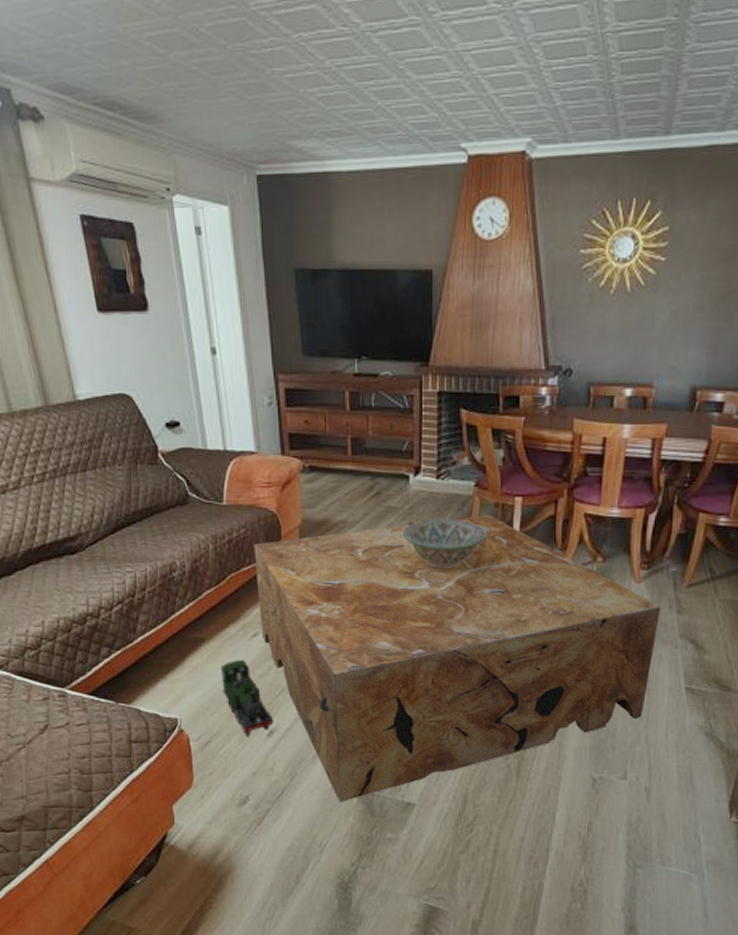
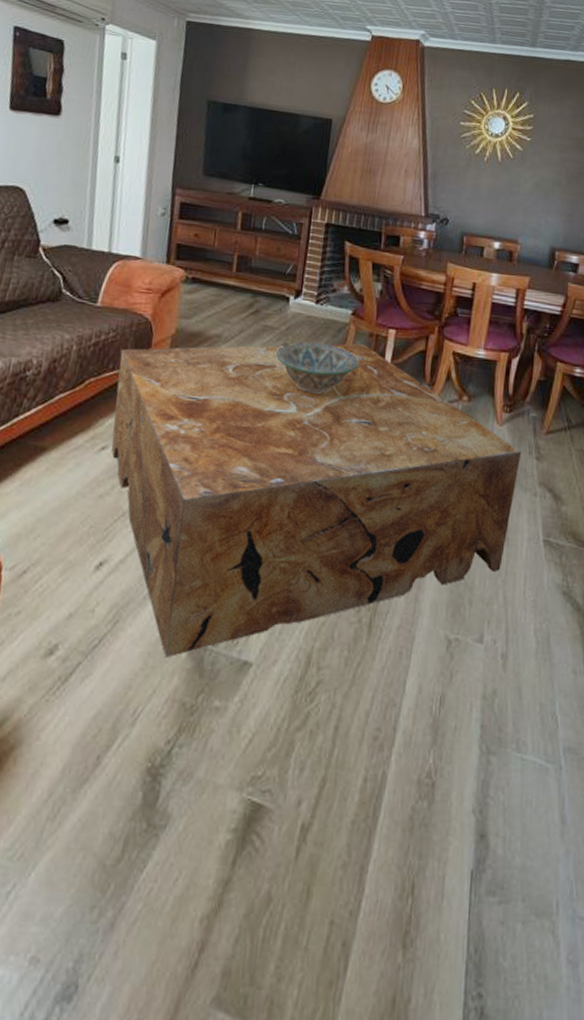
toy train: present [220,660,274,736] -> none [54,475,107,568]

